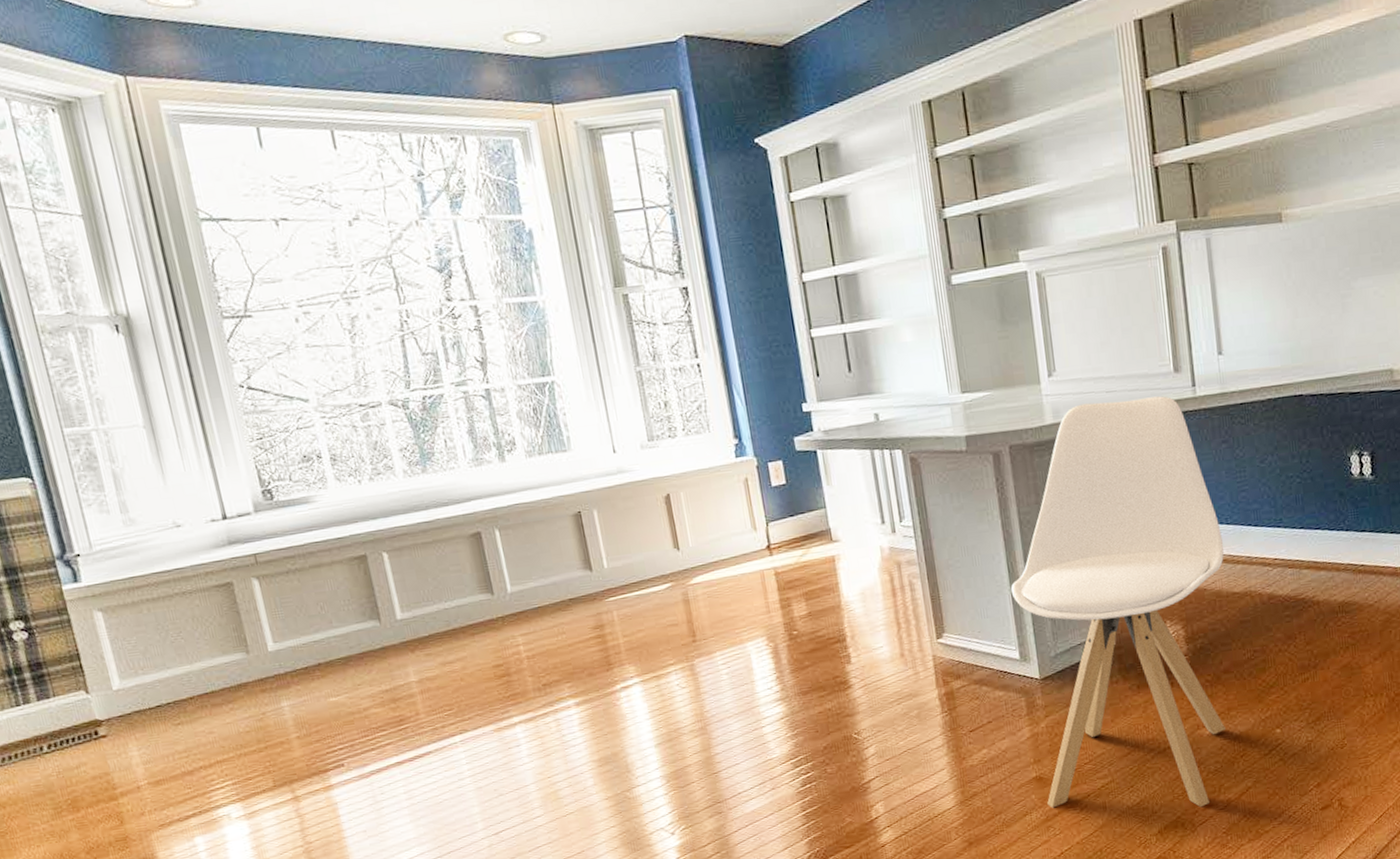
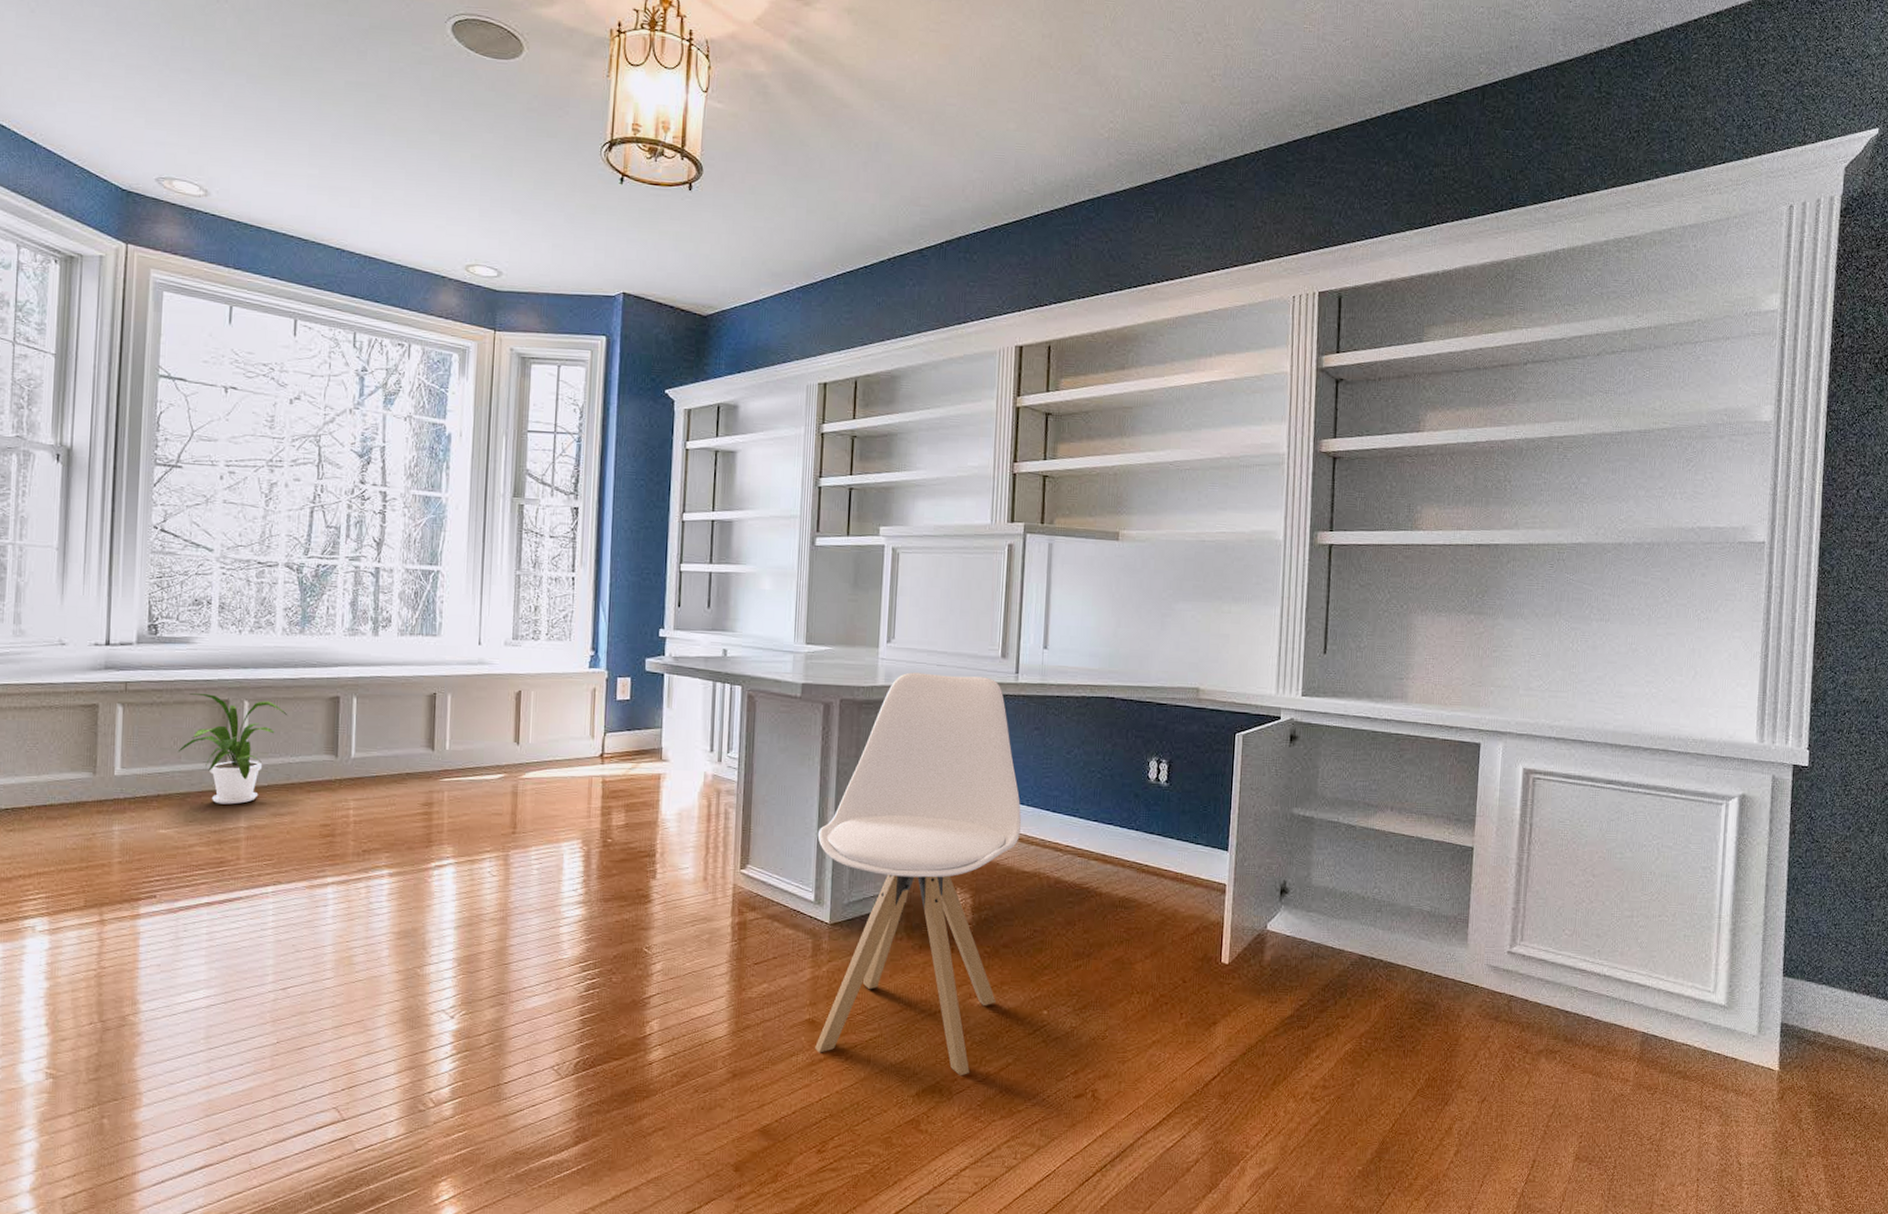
house plant: none [324,549,432,663] -> present [177,692,288,805]

